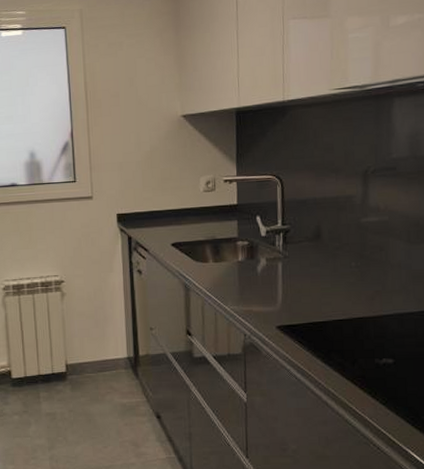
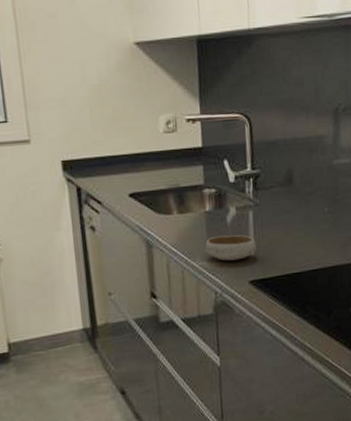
bowl: none [236,283,284,307] -> present [205,234,256,261]

